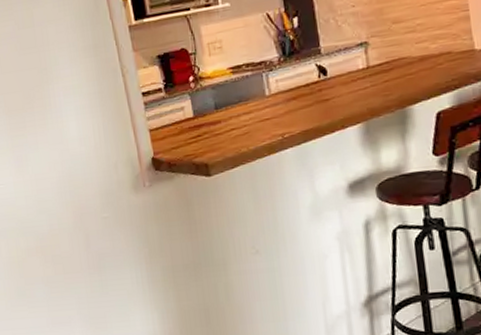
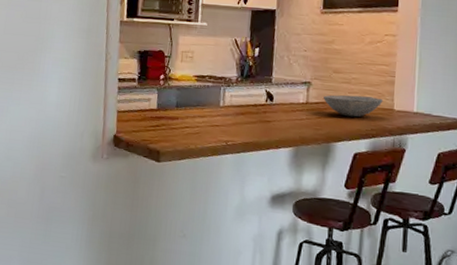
bowl: none [387,40,460,72] -> present [323,94,383,117]

